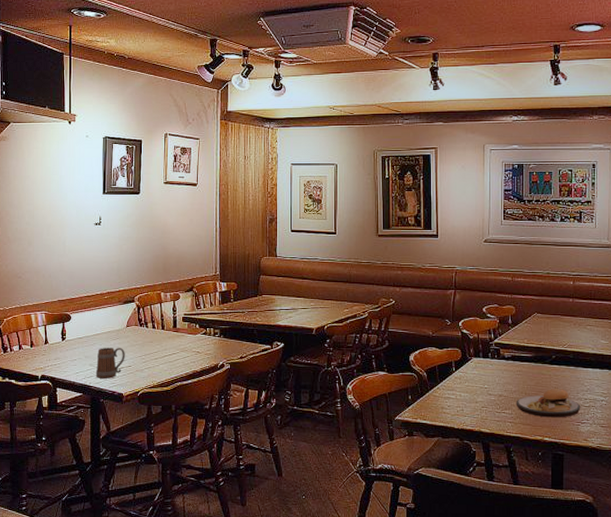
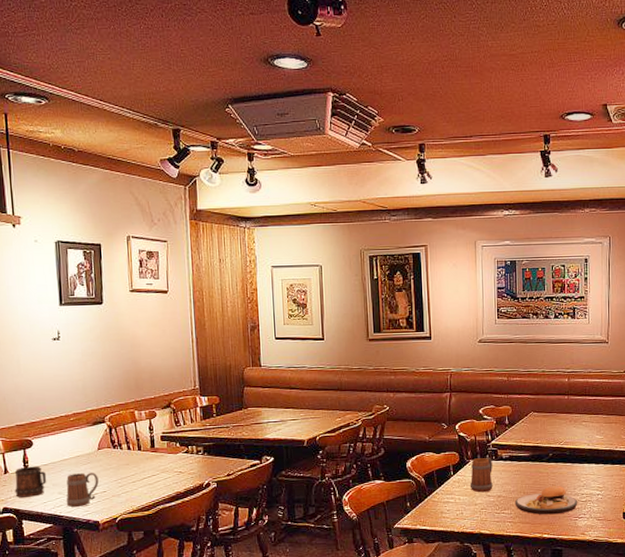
beer mug: none [52,338,81,367] -> present [14,466,47,498]
beer mug: none [471,355,494,391] -> present [469,457,493,493]

